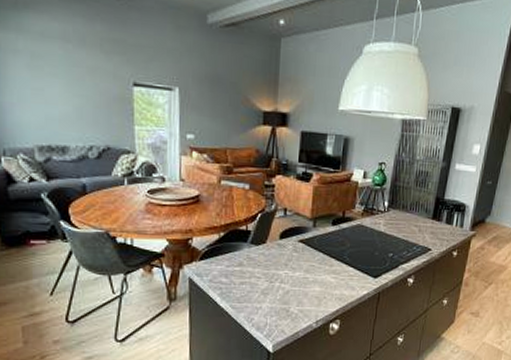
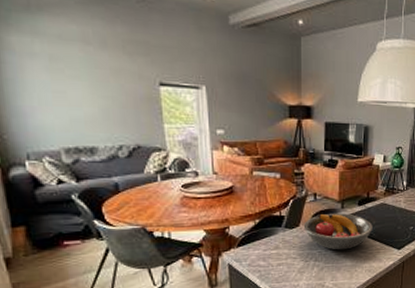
fruit bowl: none [270,230,347,273] -> present [303,213,373,250]

